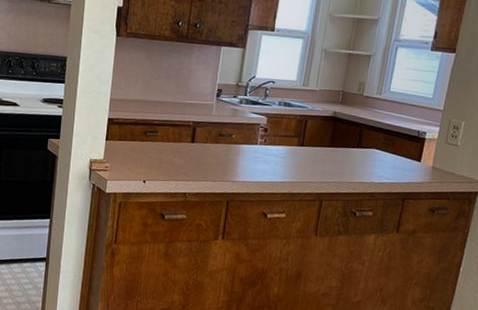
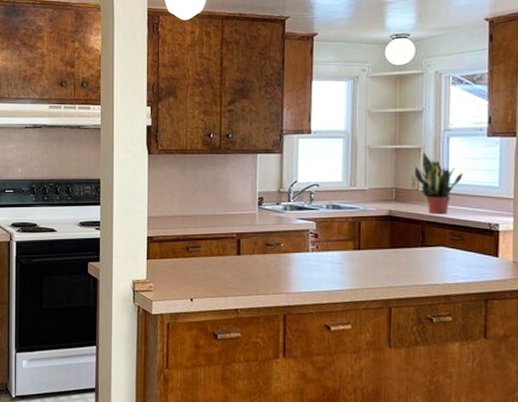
potted plant: none [361,59,404,119] -> present [414,151,463,214]

